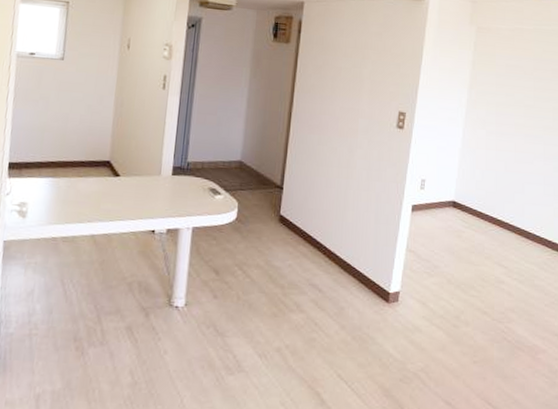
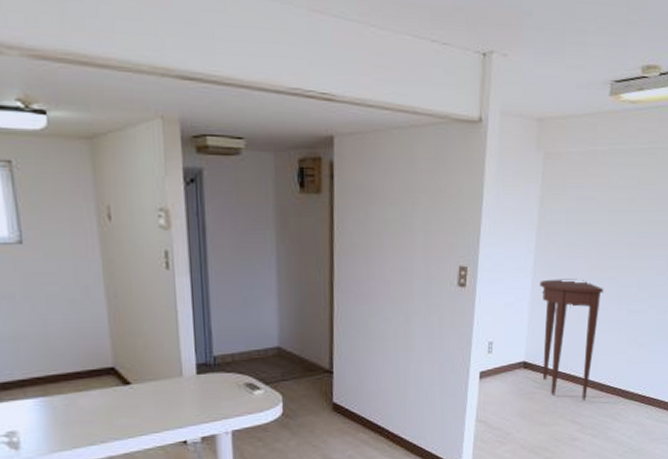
console table: none [470,130,530,246] -> present [540,278,604,401]

